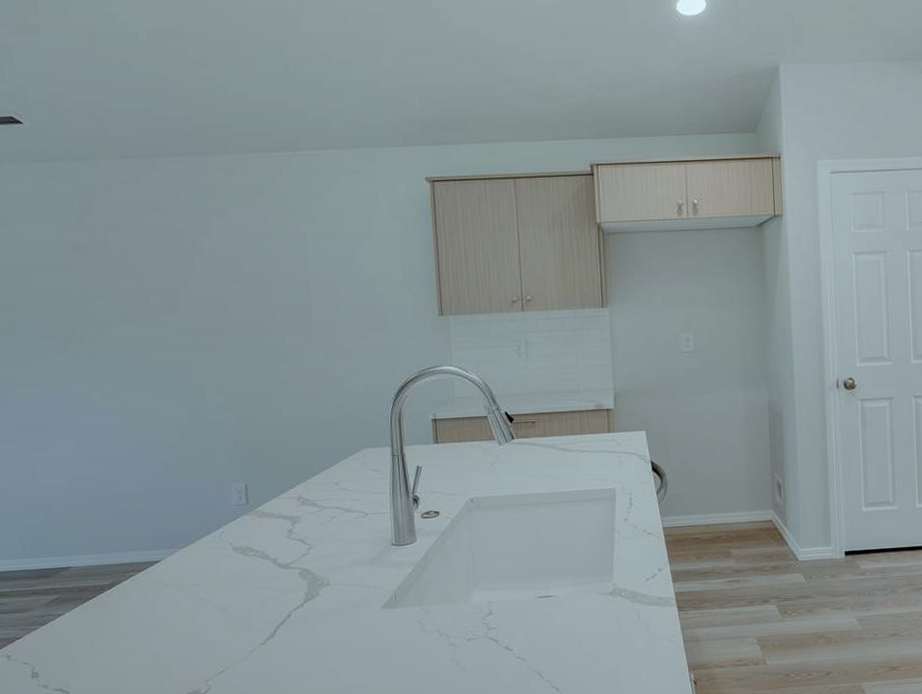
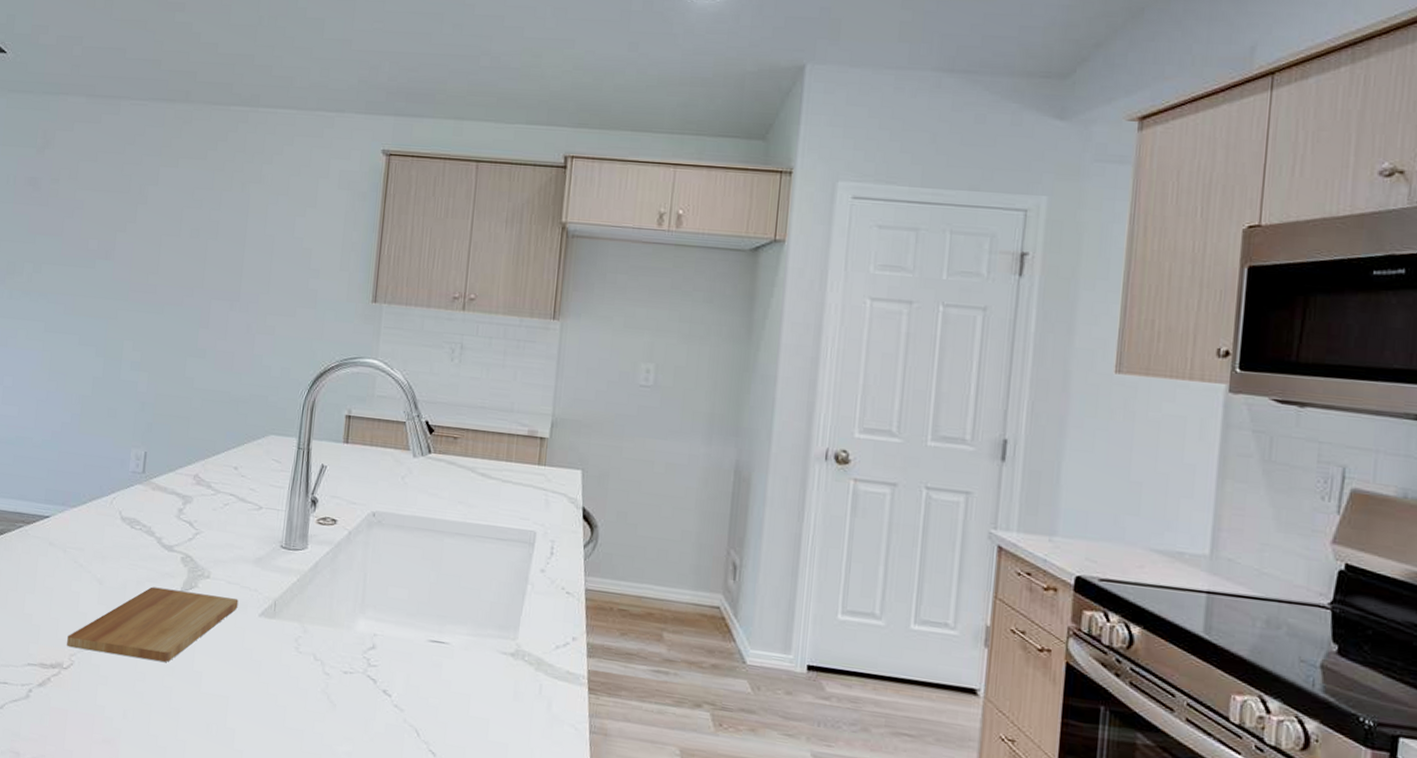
cutting board: none [200,598,361,675] -> present [67,586,239,662]

